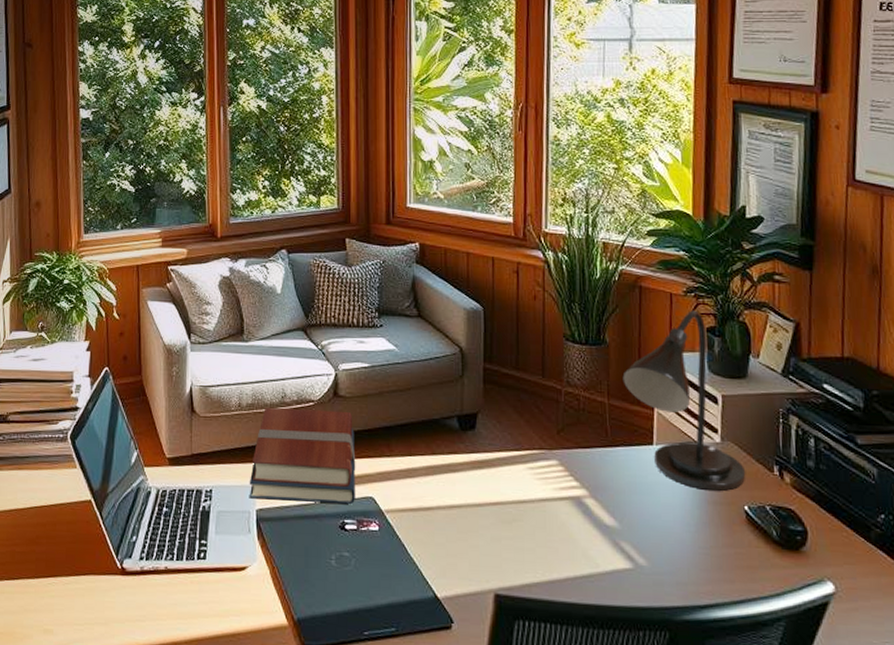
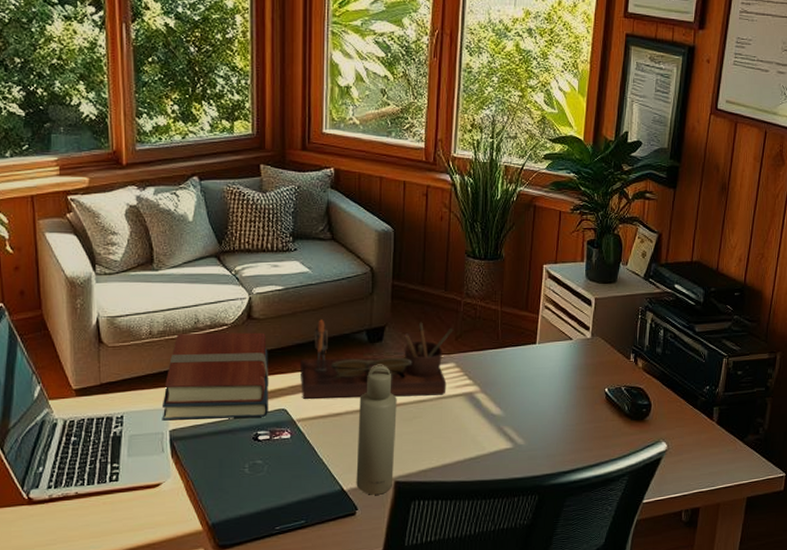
desk organizer: none [387,401,555,497] -> present [299,319,454,399]
bottle: none [450,456,494,608] -> present [356,365,397,495]
desk lamp: present [622,310,746,491] -> none [514,226,609,378]

